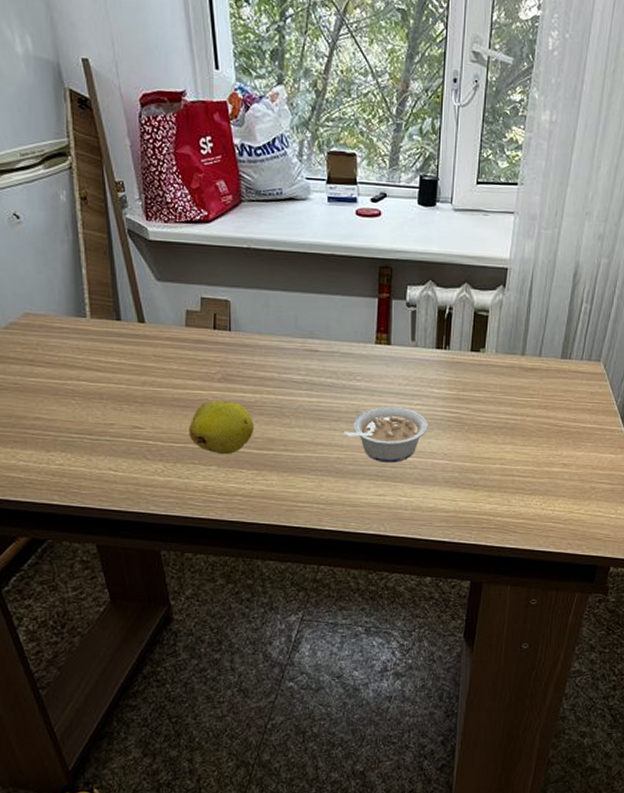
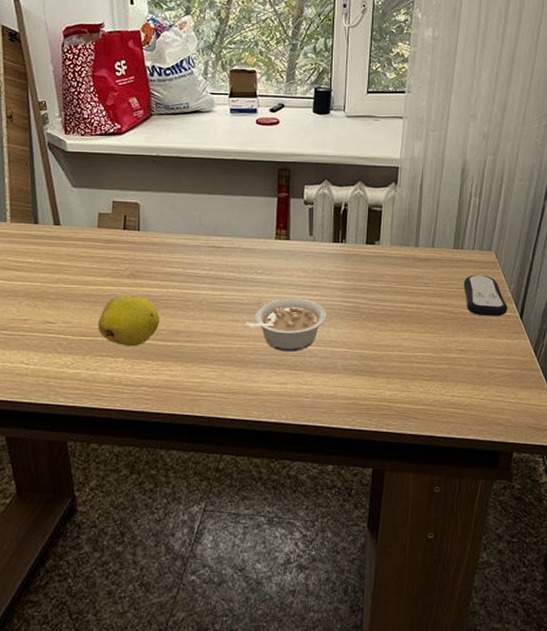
remote control: none [569,386,614,431] -> present [463,274,508,317]

